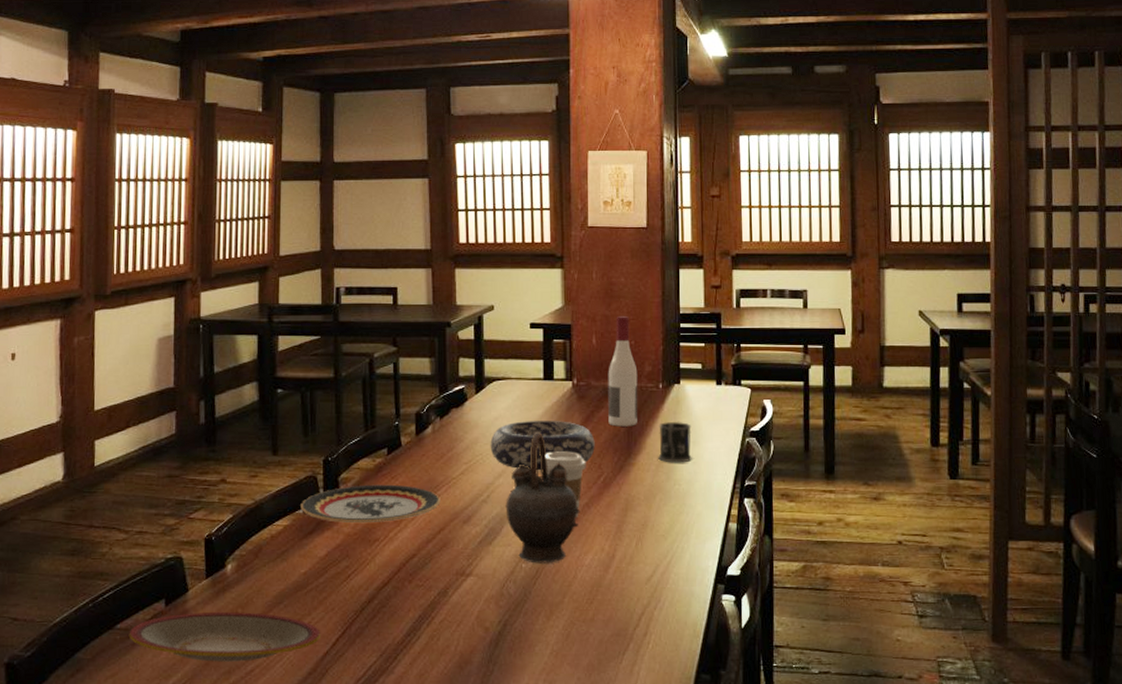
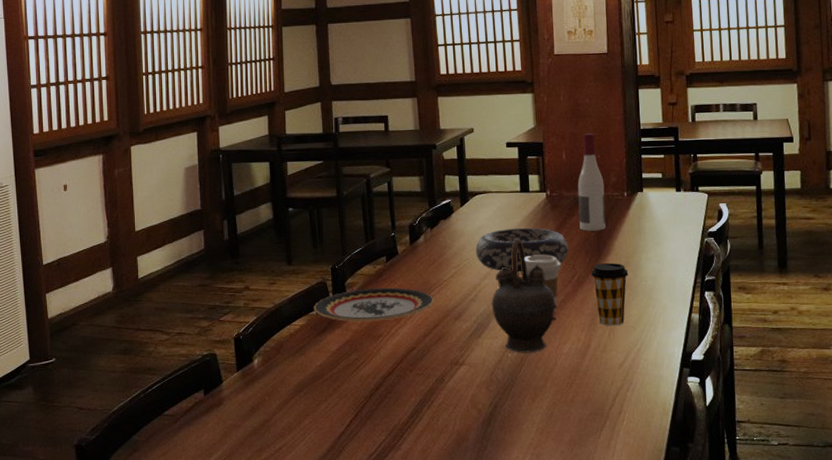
plate: present [128,612,320,662] -> none [175,399,336,442]
coffee cup: none [619,462,661,535] -> present [591,262,629,326]
mug: present [658,421,692,463] -> none [625,225,656,262]

